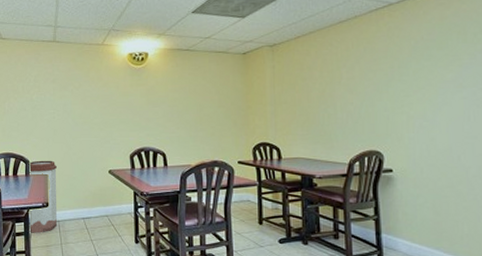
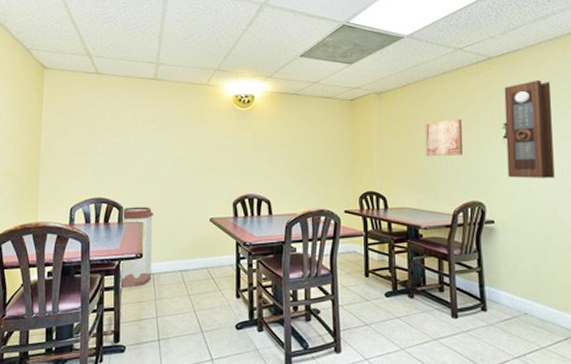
wall art: none [320,67,361,107] -> present [425,118,464,157]
pendulum clock: none [402,24,460,127] -> present [501,79,555,178]

